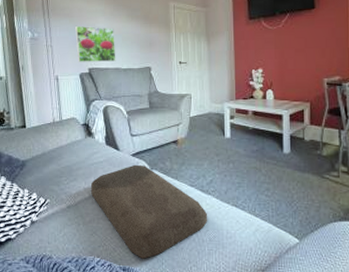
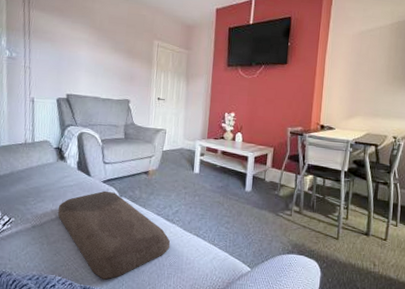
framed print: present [75,25,116,62] -> none [56,50,97,90]

